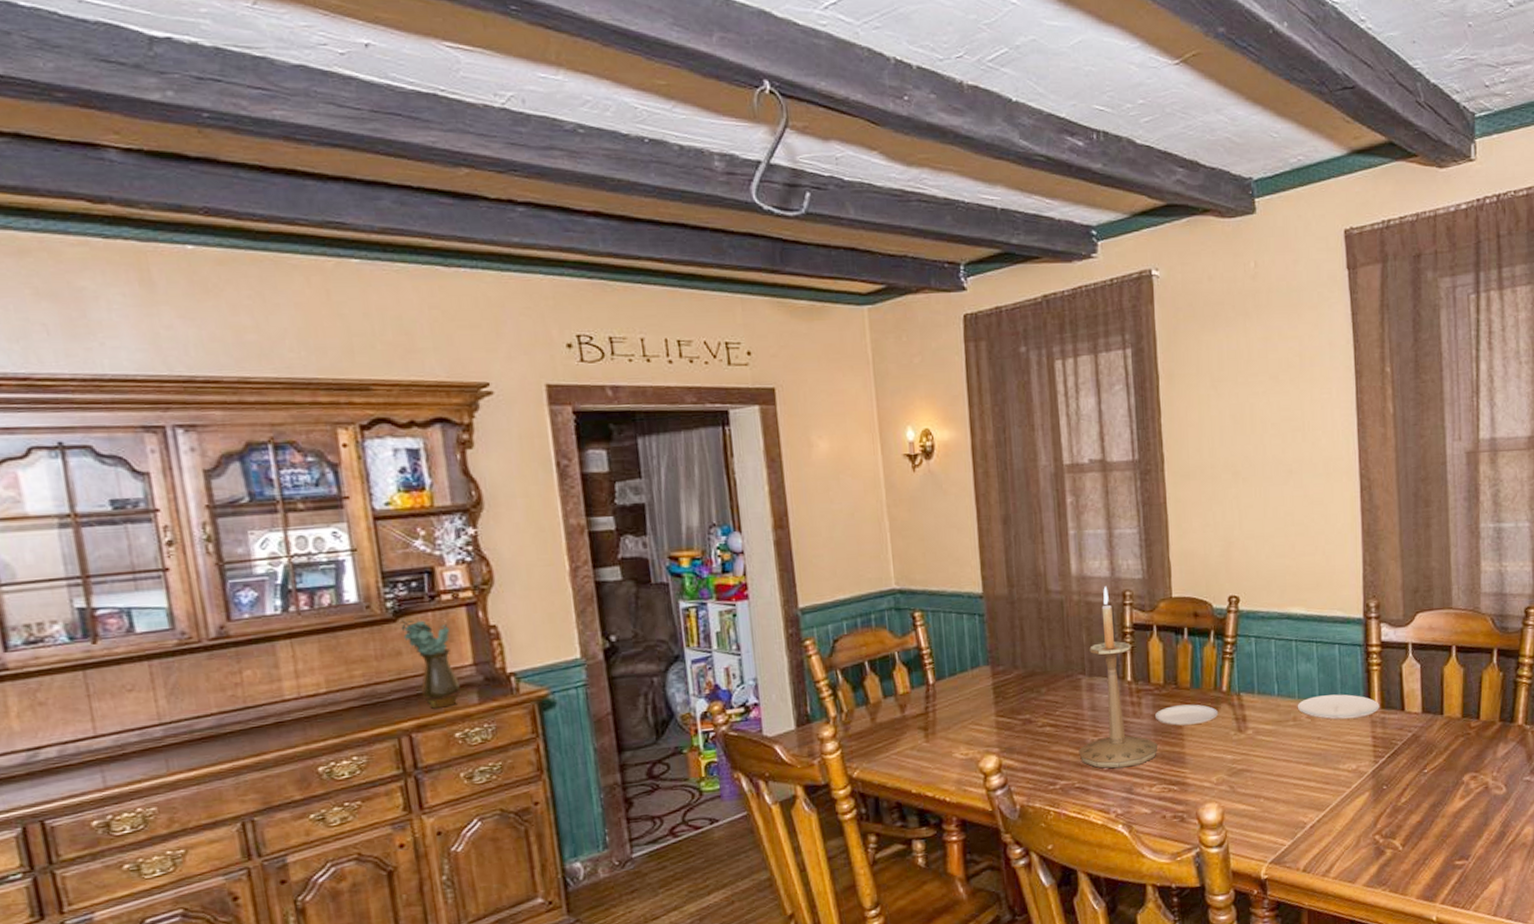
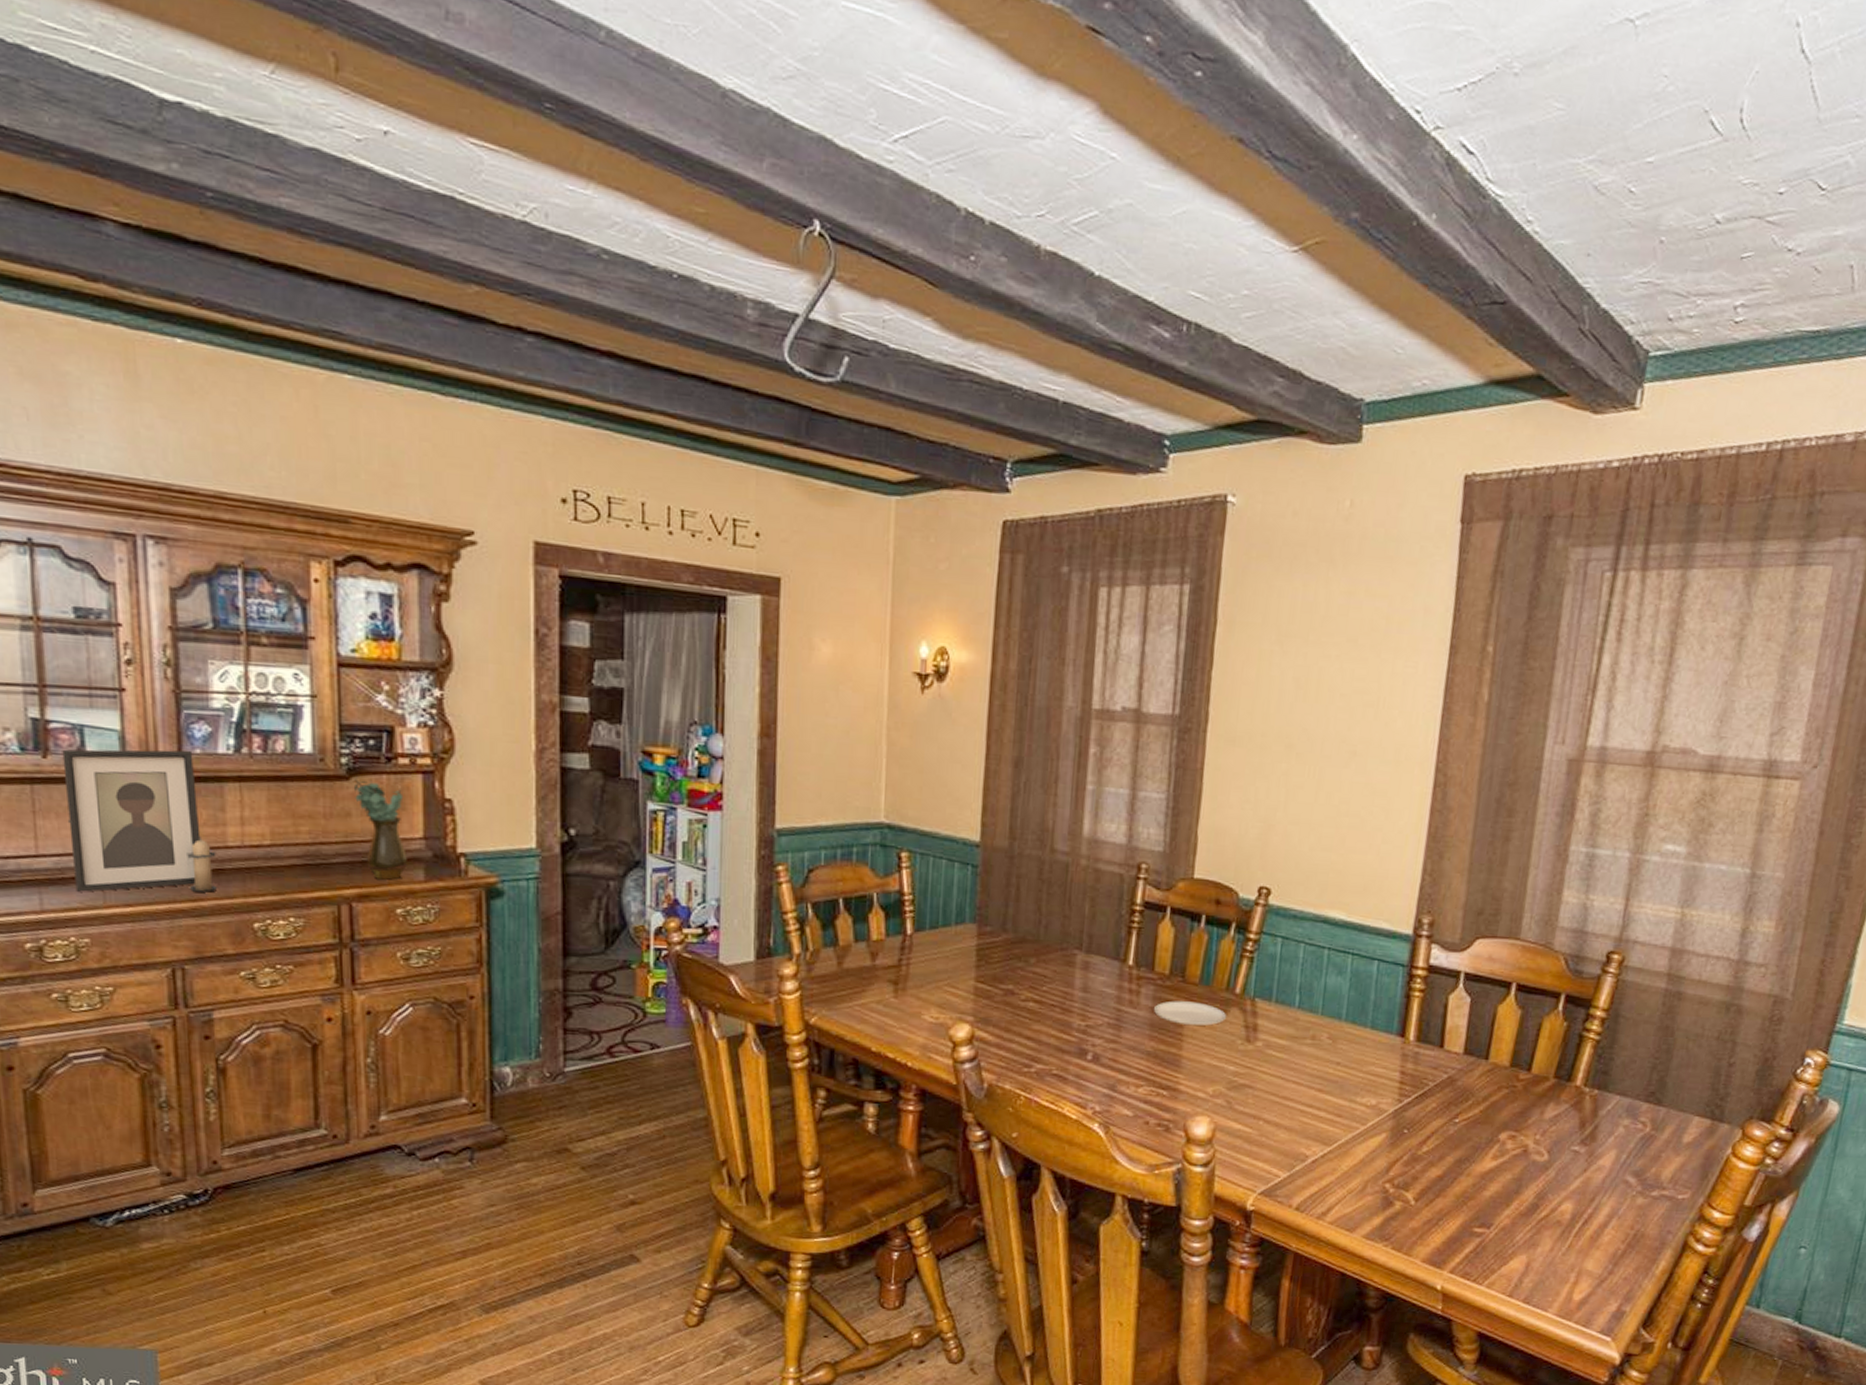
picture frame: none [111,616,258,764] -> present [62,749,201,892]
candle: none [245,694,280,748] -> present [187,836,218,893]
candlestick: present [1078,586,1158,769] -> none [1061,854,1153,1062]
plate: present [1297,694,1379,720] -> none [1318,1015,1415,1048]

